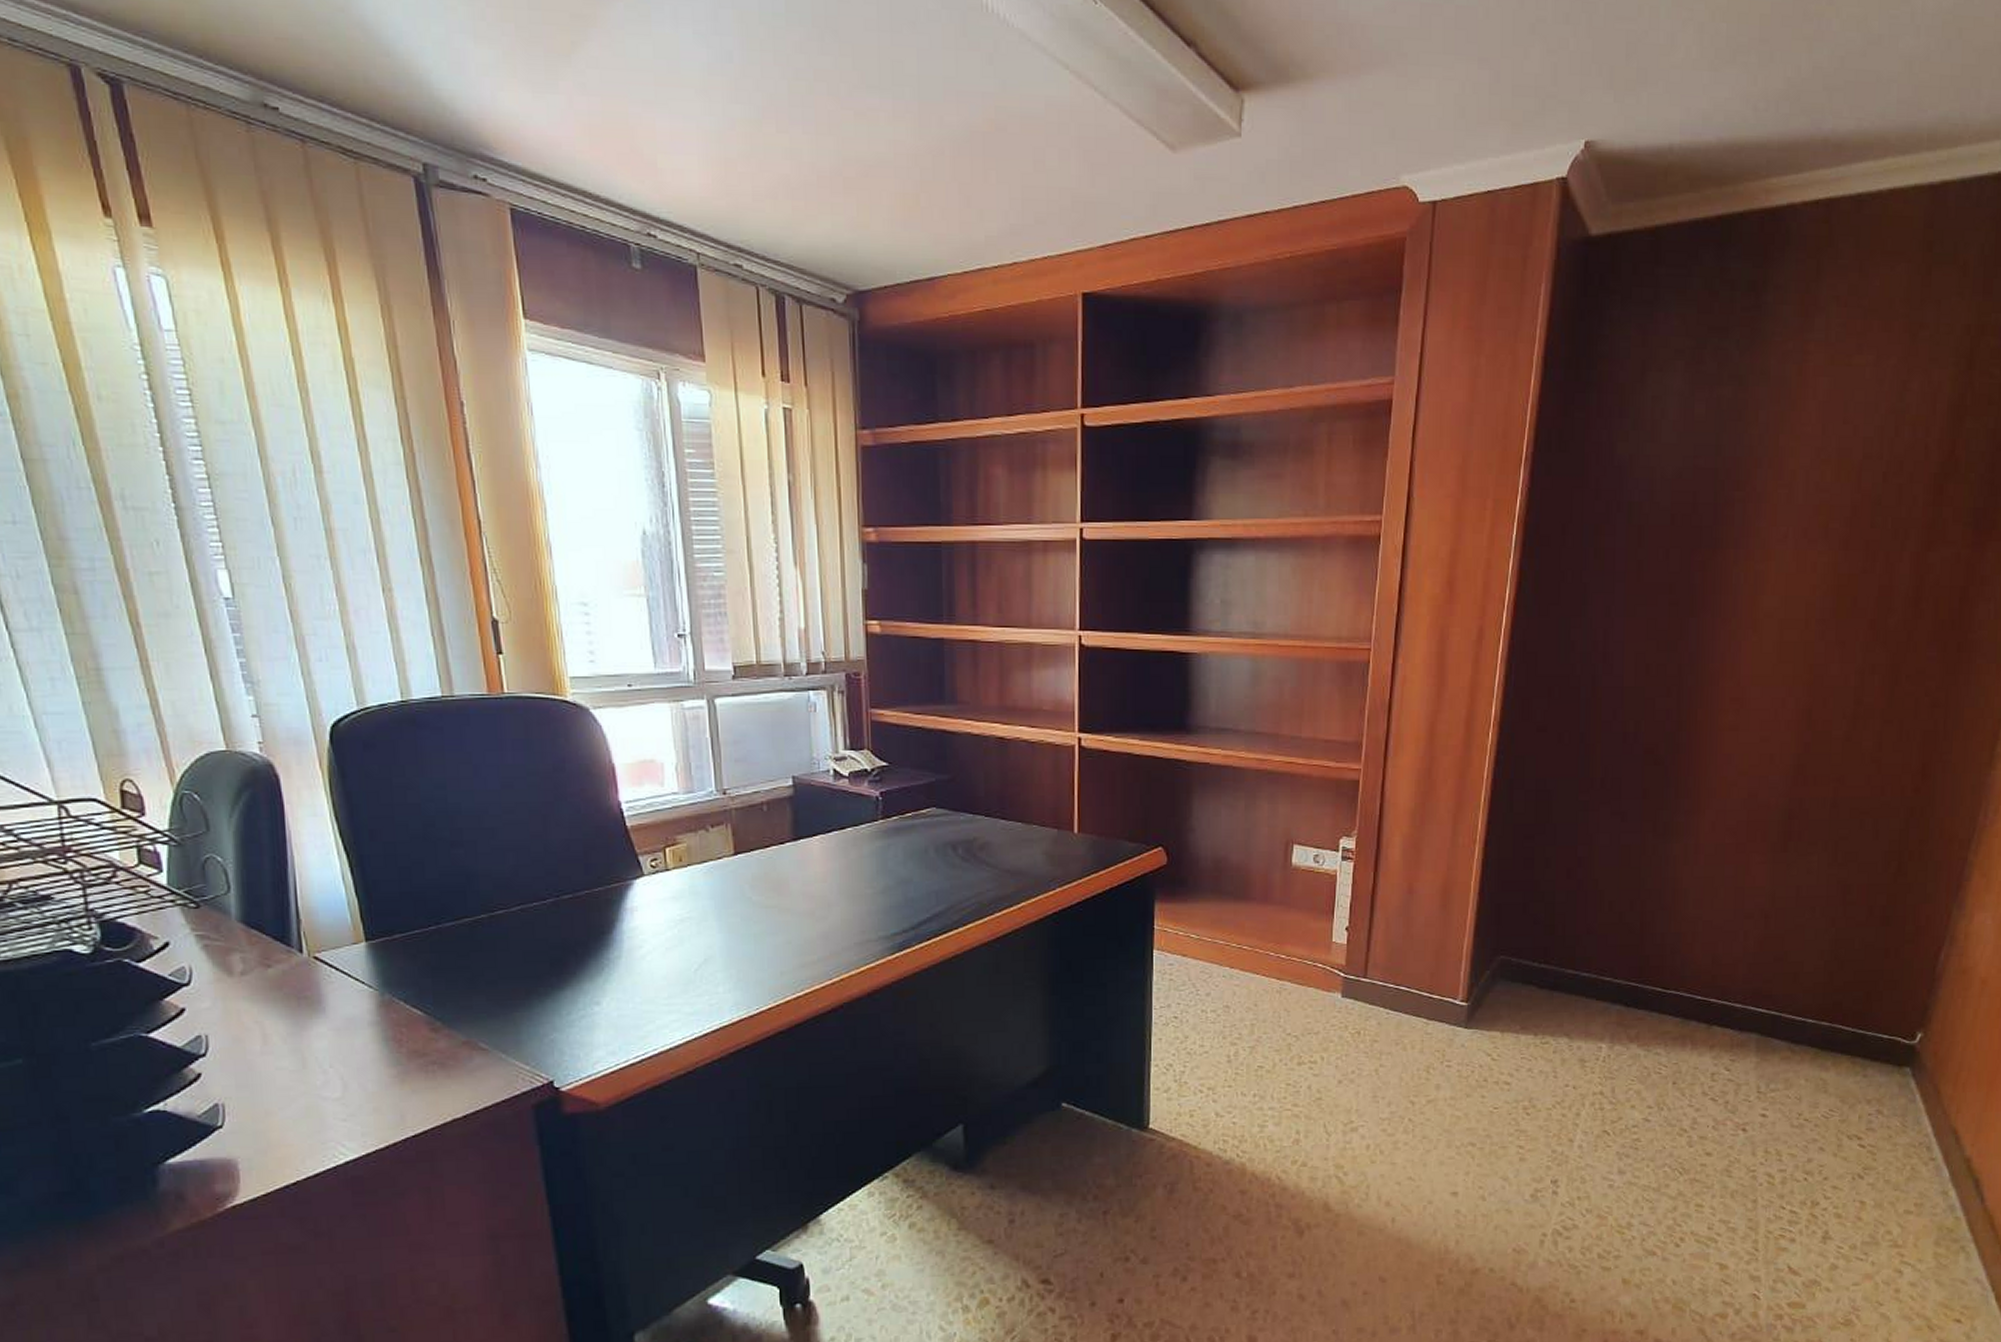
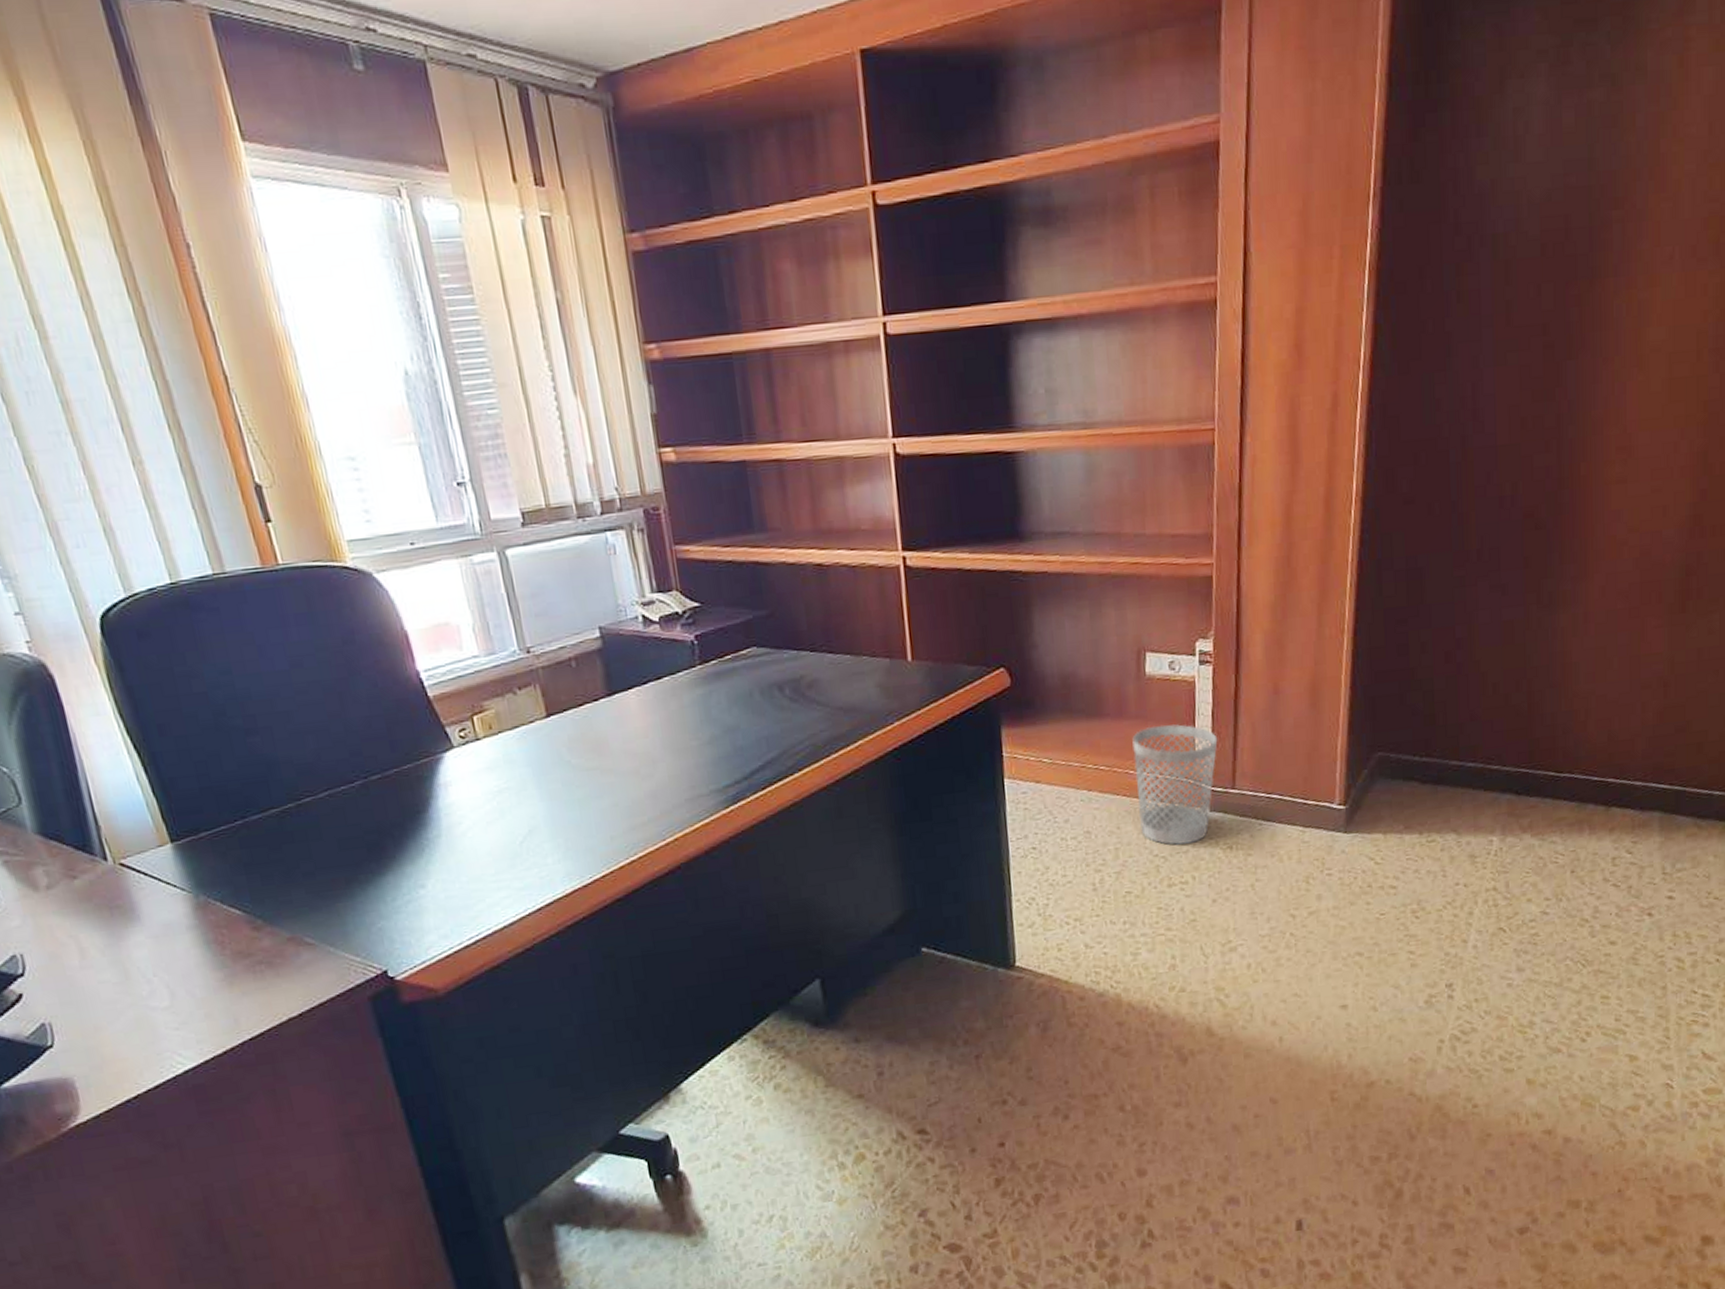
wastebasket: none [1275,913,1354,1026] -> present [1132,724,1218,845]

